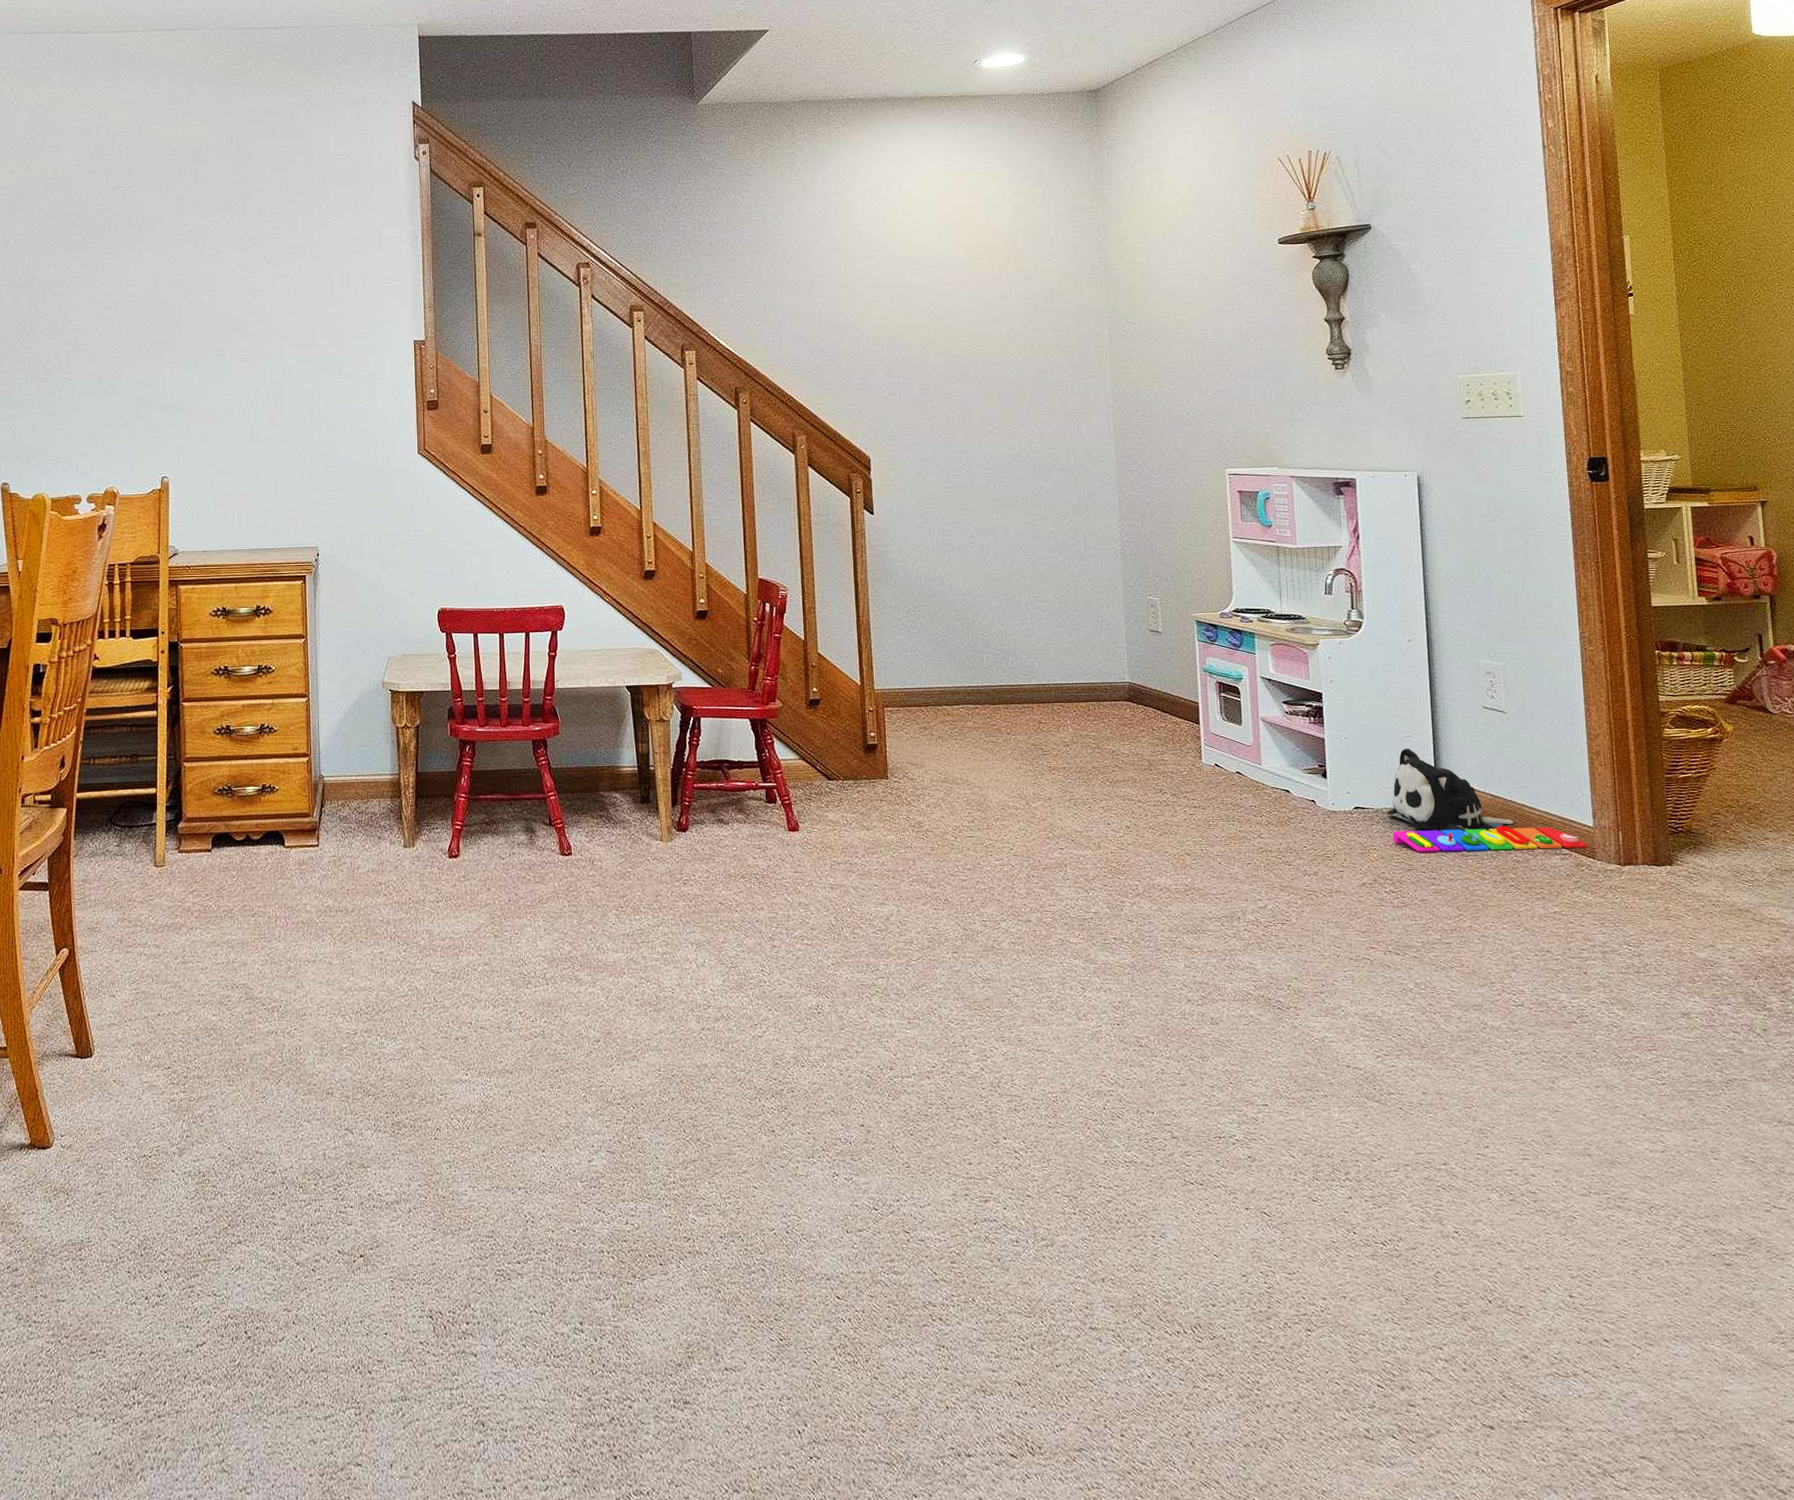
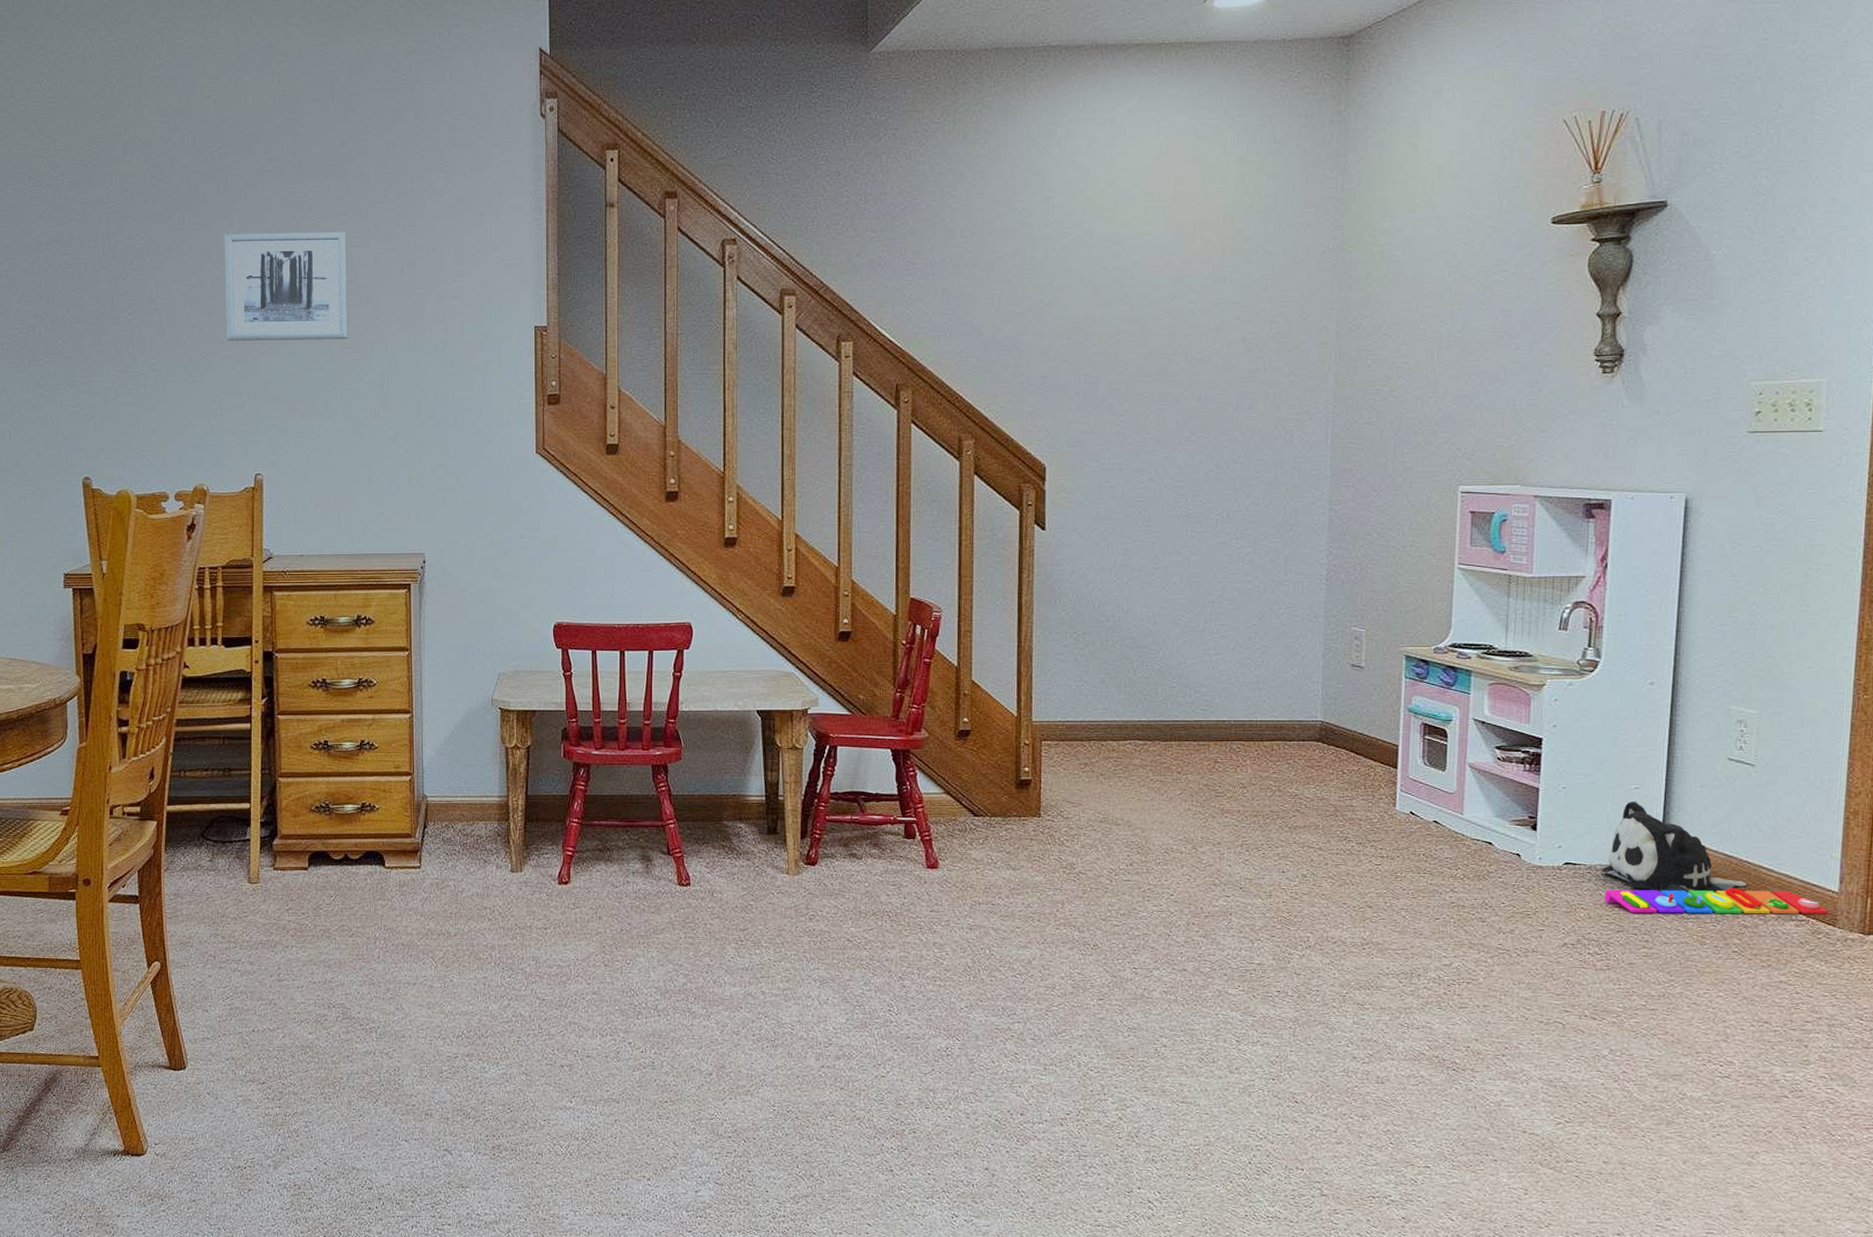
wall art: none [134,259,247,357] -> present [224,231,349,341]

